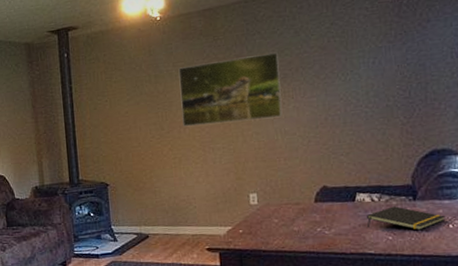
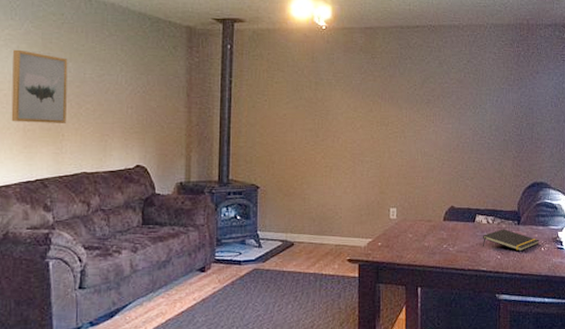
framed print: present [178,52,283,126] -> none [337,78,424,139]

